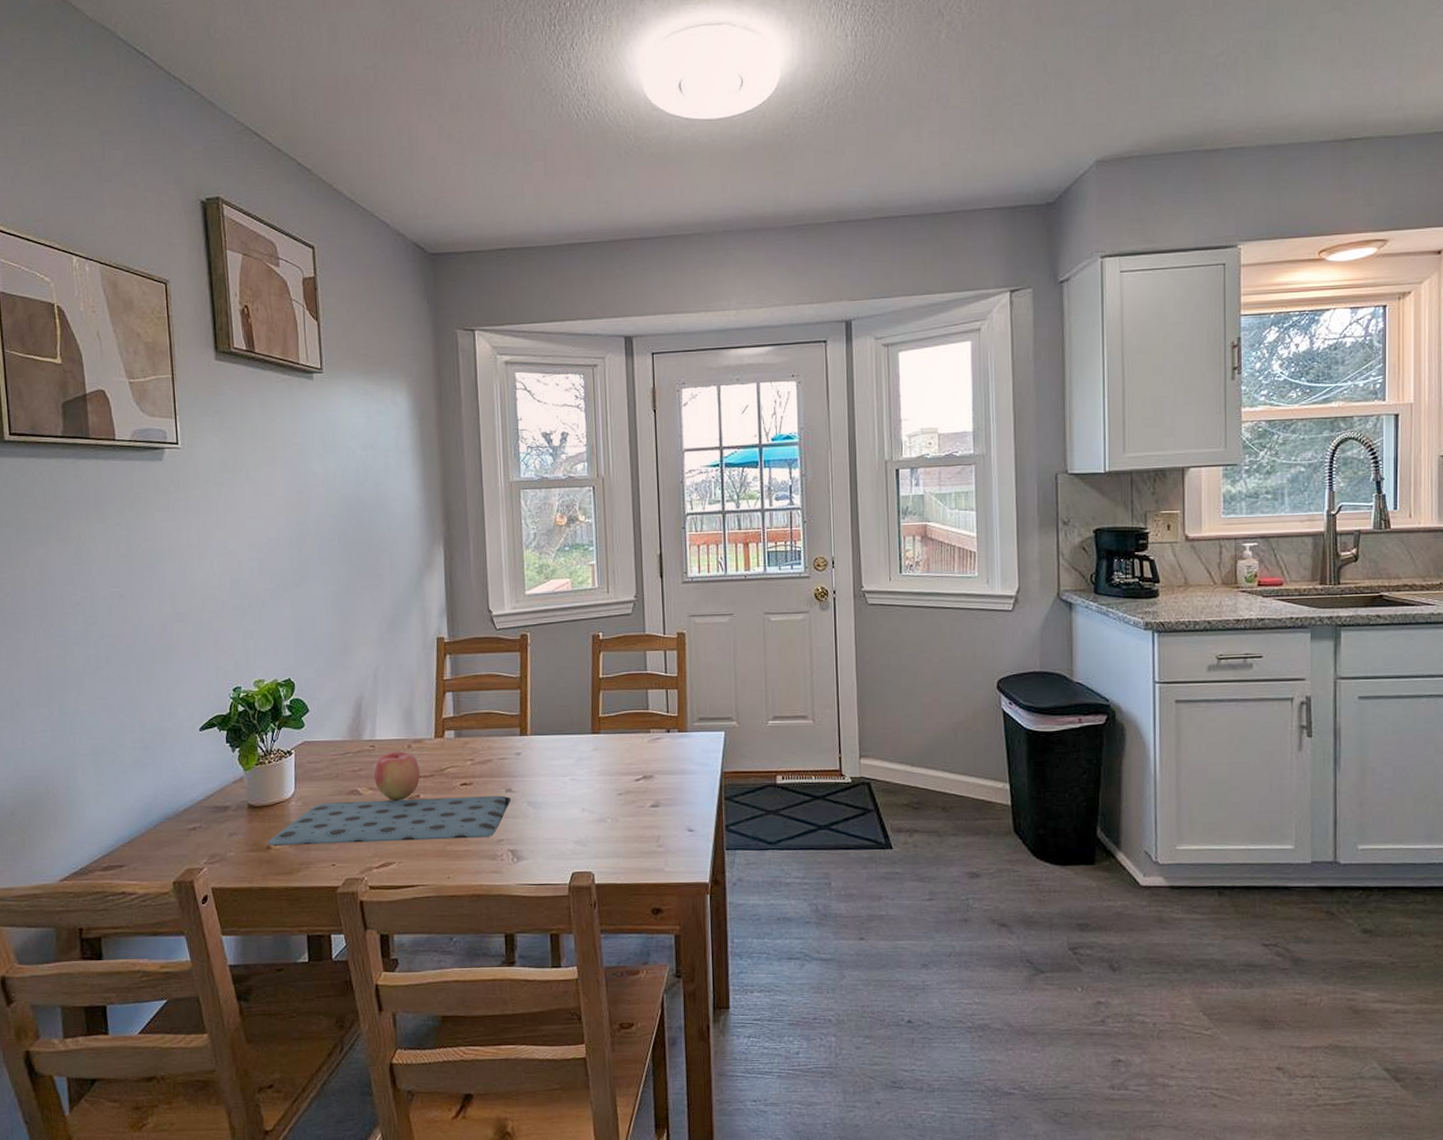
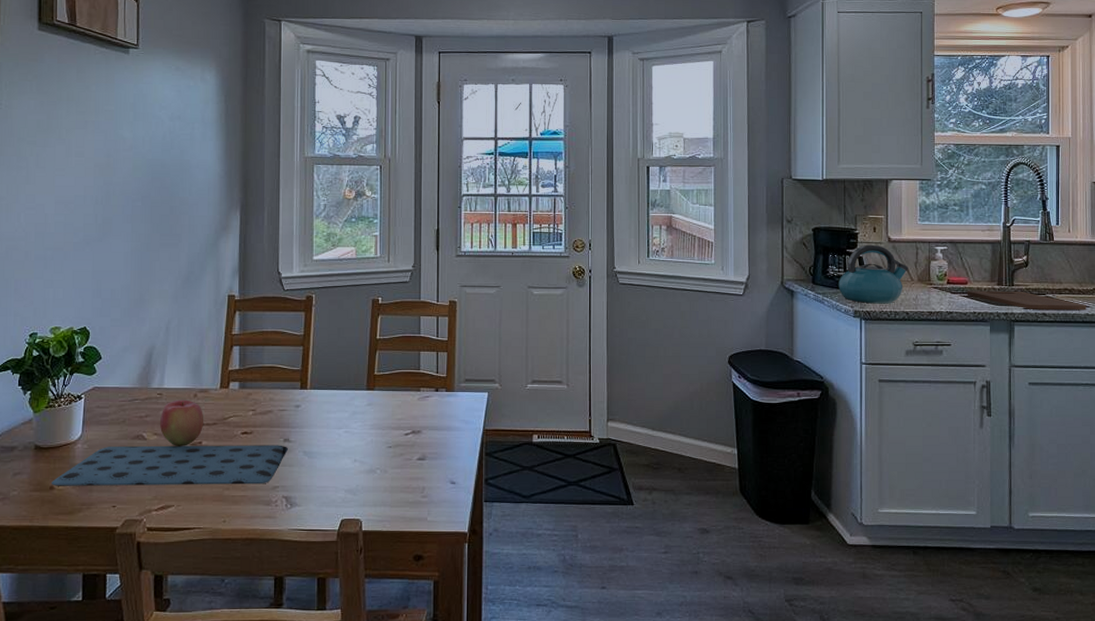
kettle: none [1126,544,1211,614] -> present [838,244,909,304]
cutting board: none [1282,590,1431,611] -> present [967,290,1086,311]

